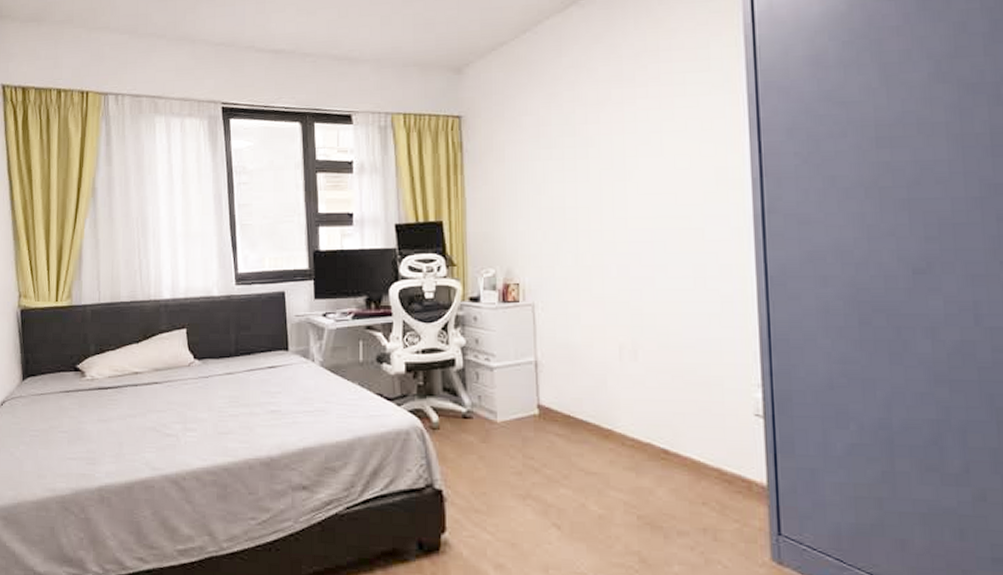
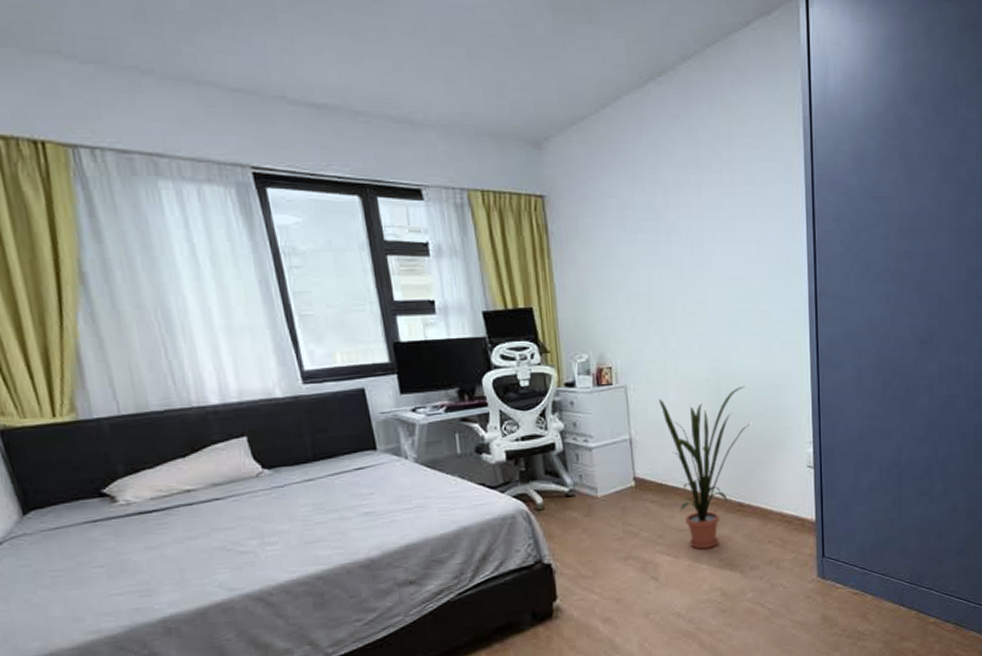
house plant: none [570,311,678,500] -> present [659,385,750,550]

